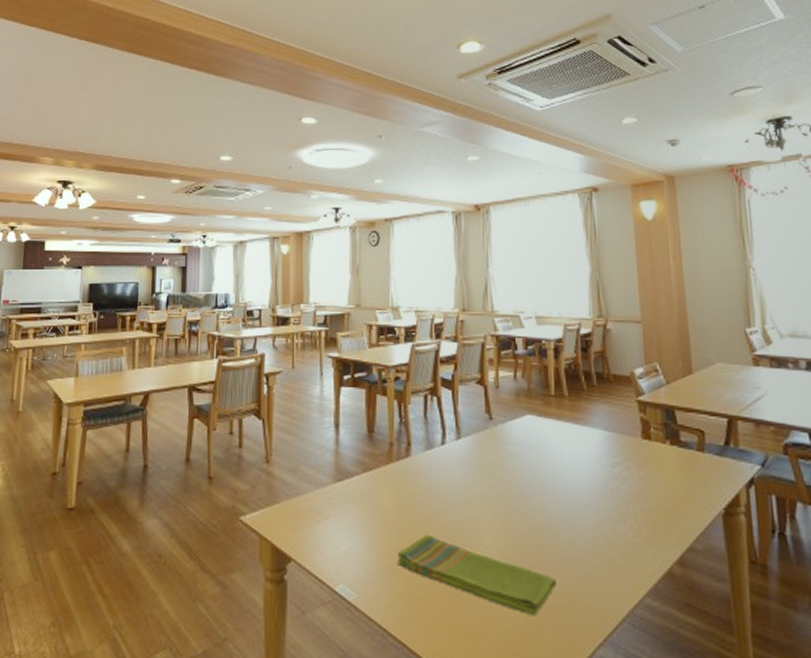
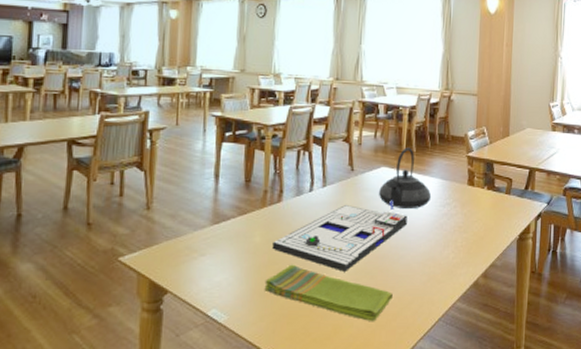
board game: none [403,457,566,547] -> present [272,200,407,272]
teapot: none [526,390,594,470] -> present [379,147,431,210]

